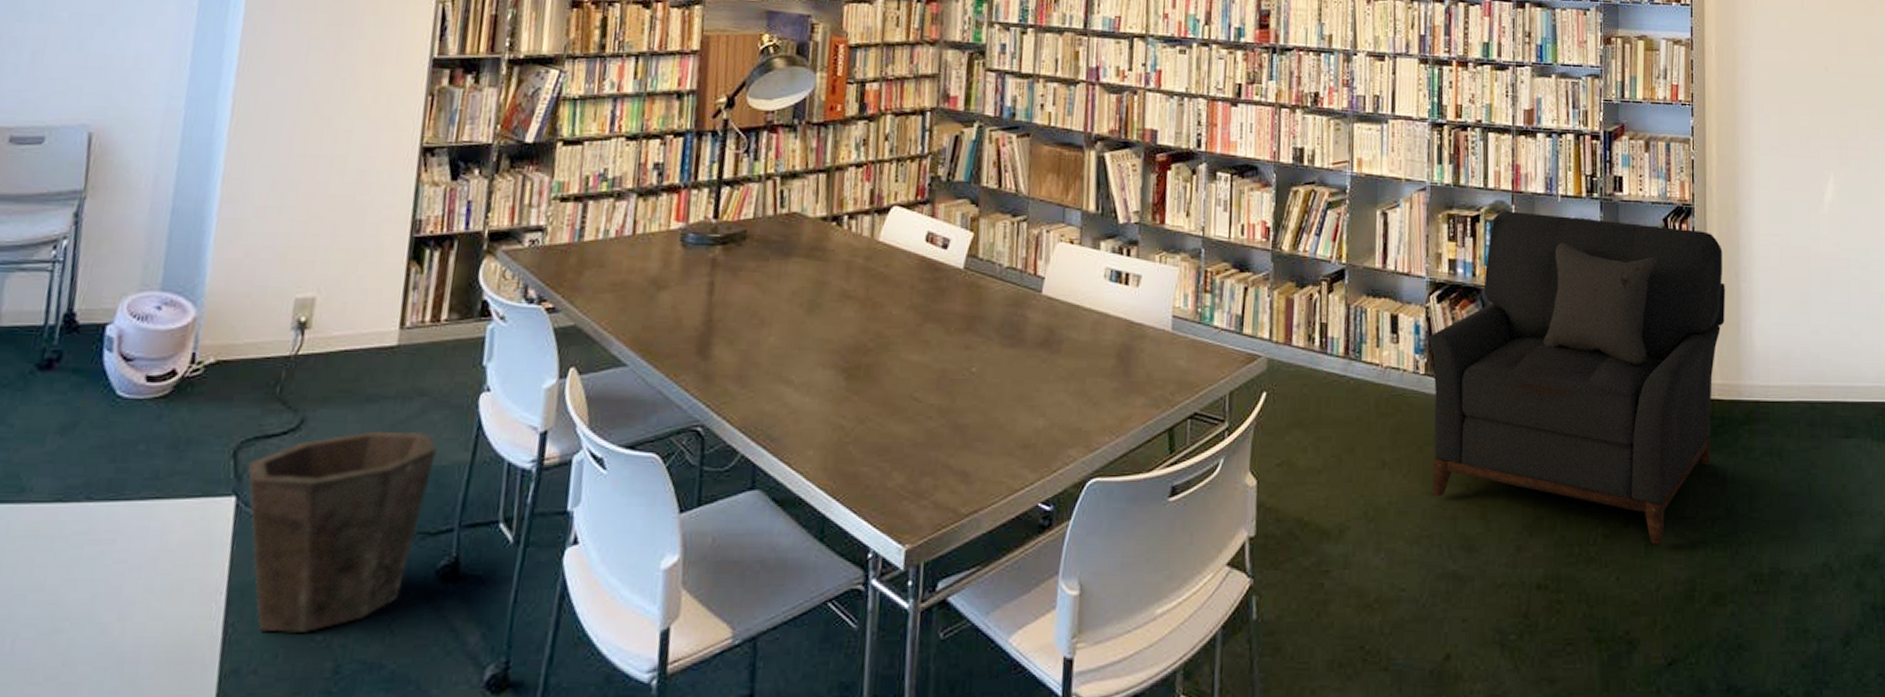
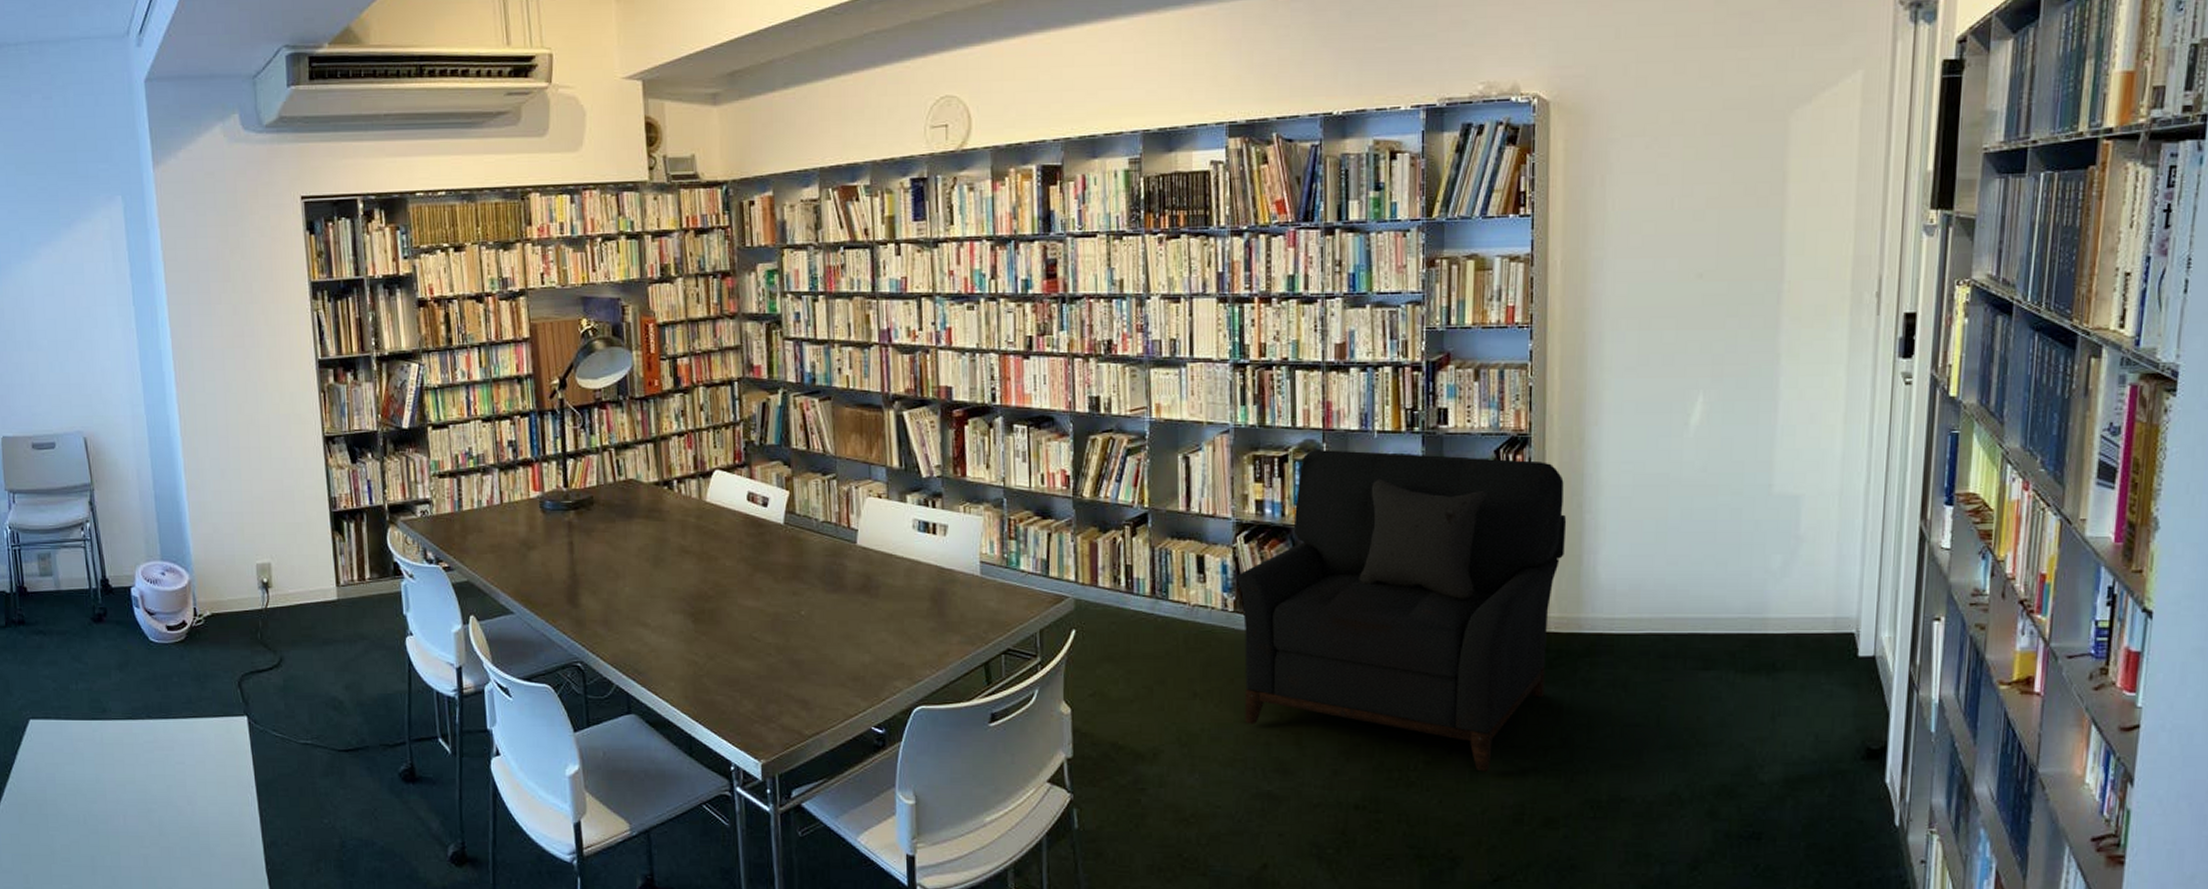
waste bin: present [248,430,437,634] -> none [250,666,382,818]

